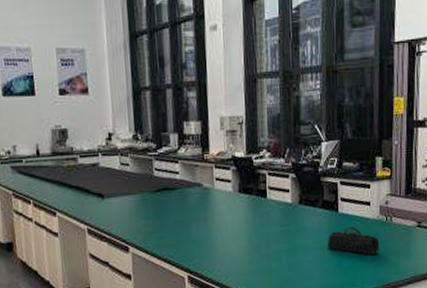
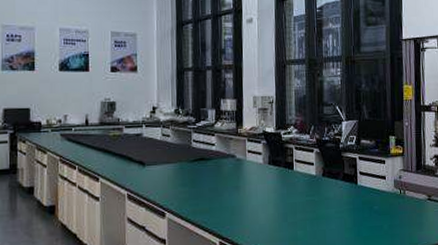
pencil case: present [327,226,380,255] -> none [347,198,396,225]

